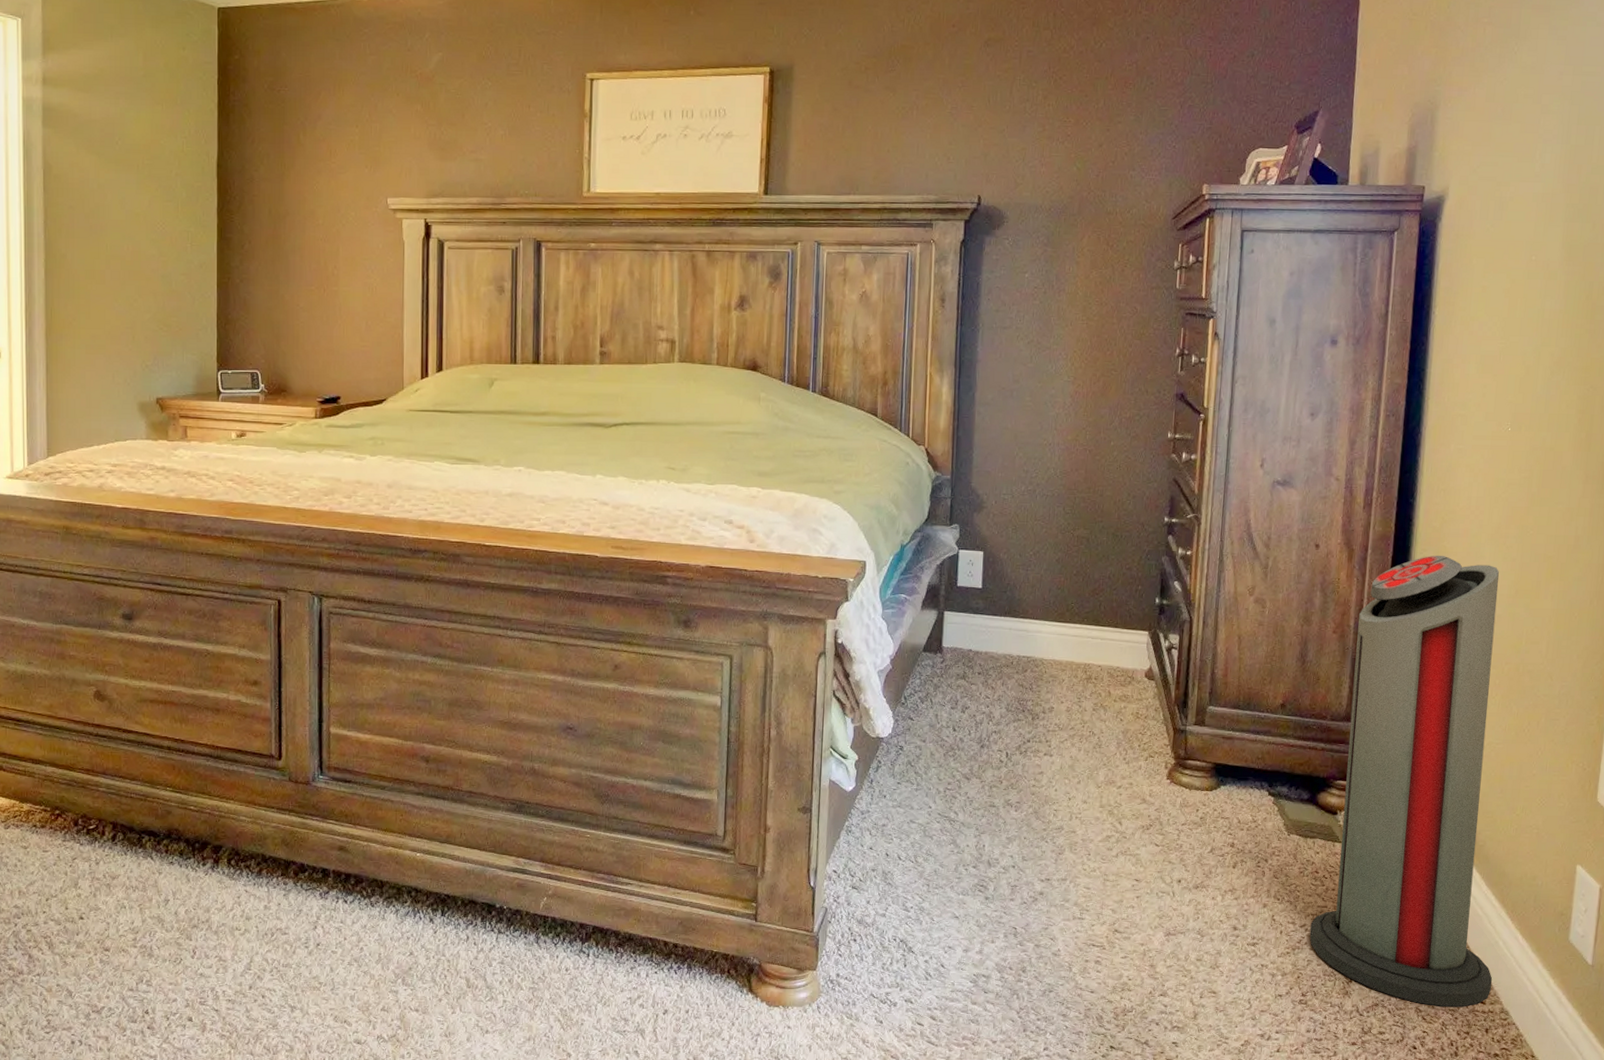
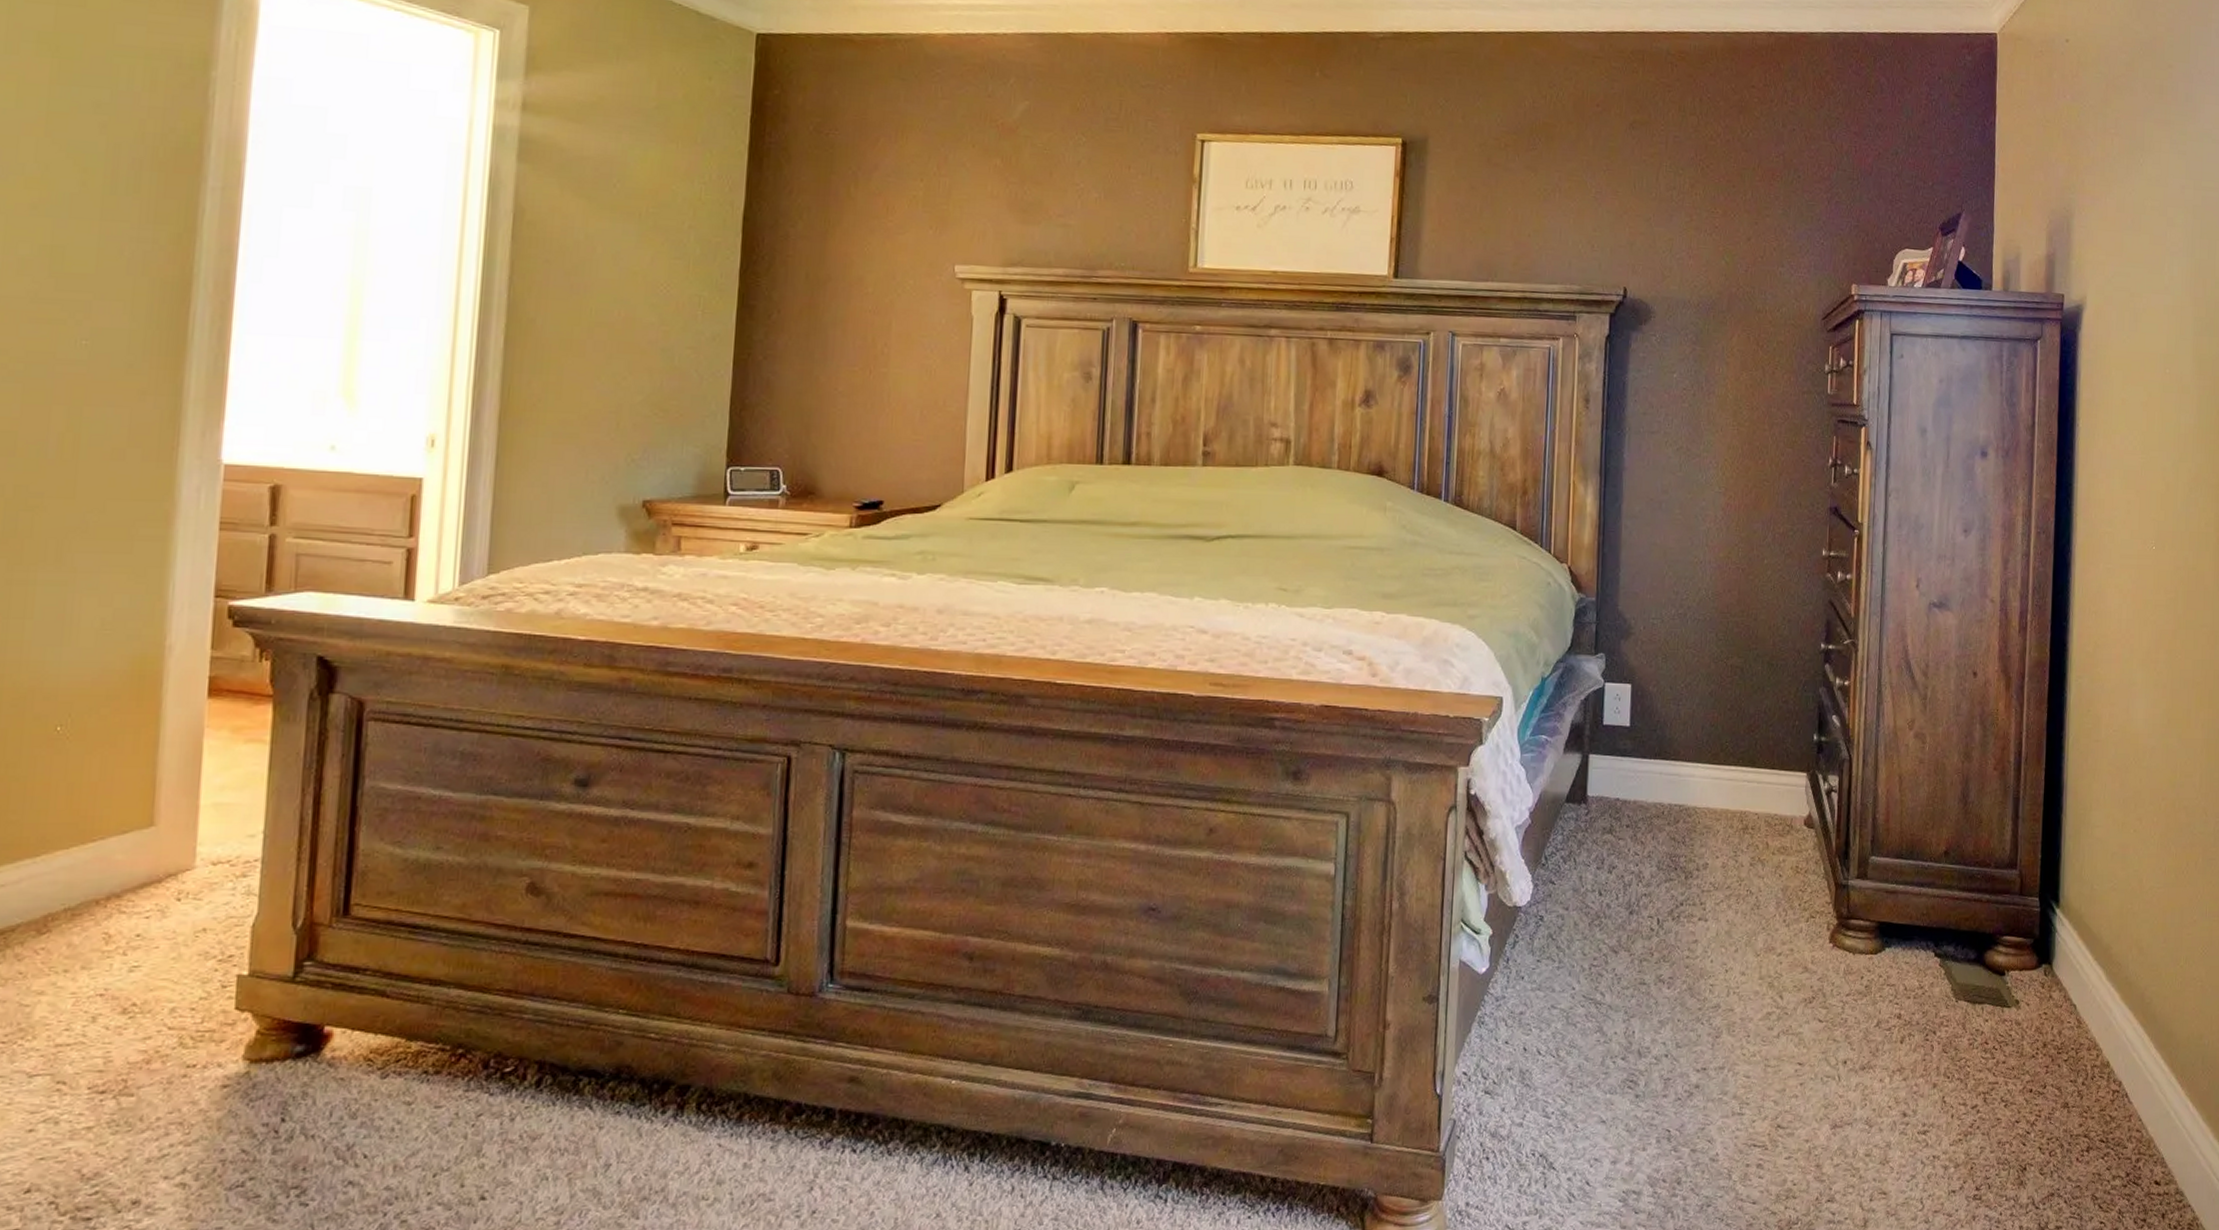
air purifier: present [1309,555,1500,1007] -> none [1981,682,2166,1192]

